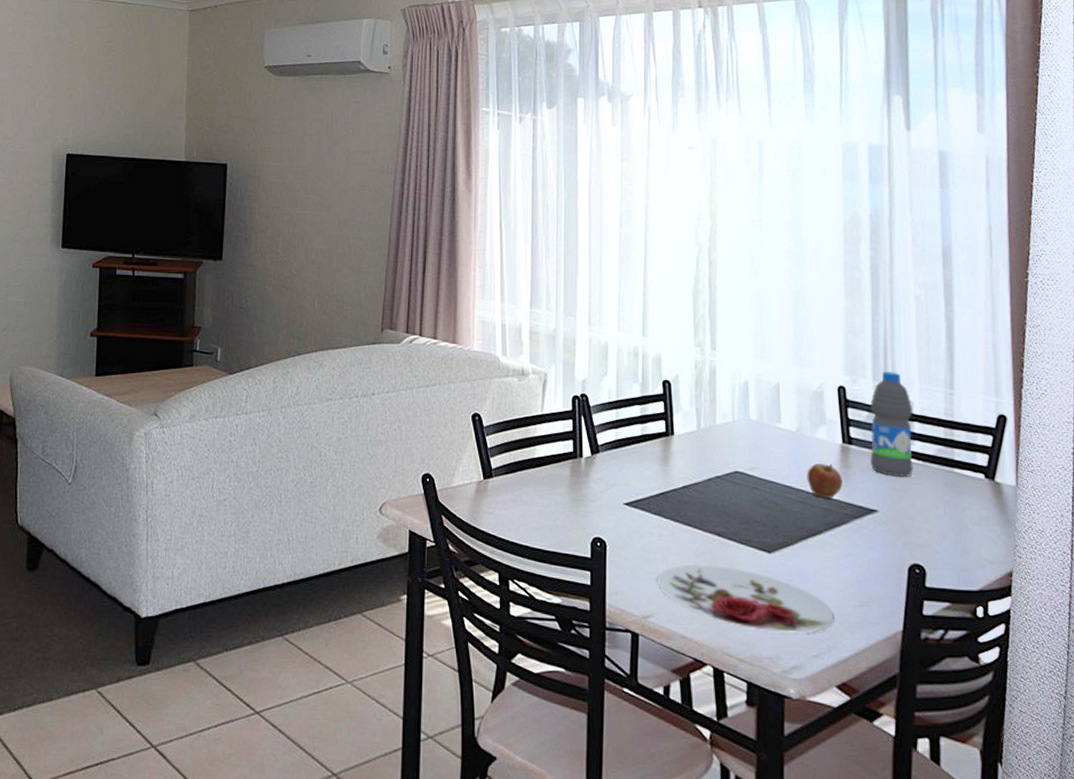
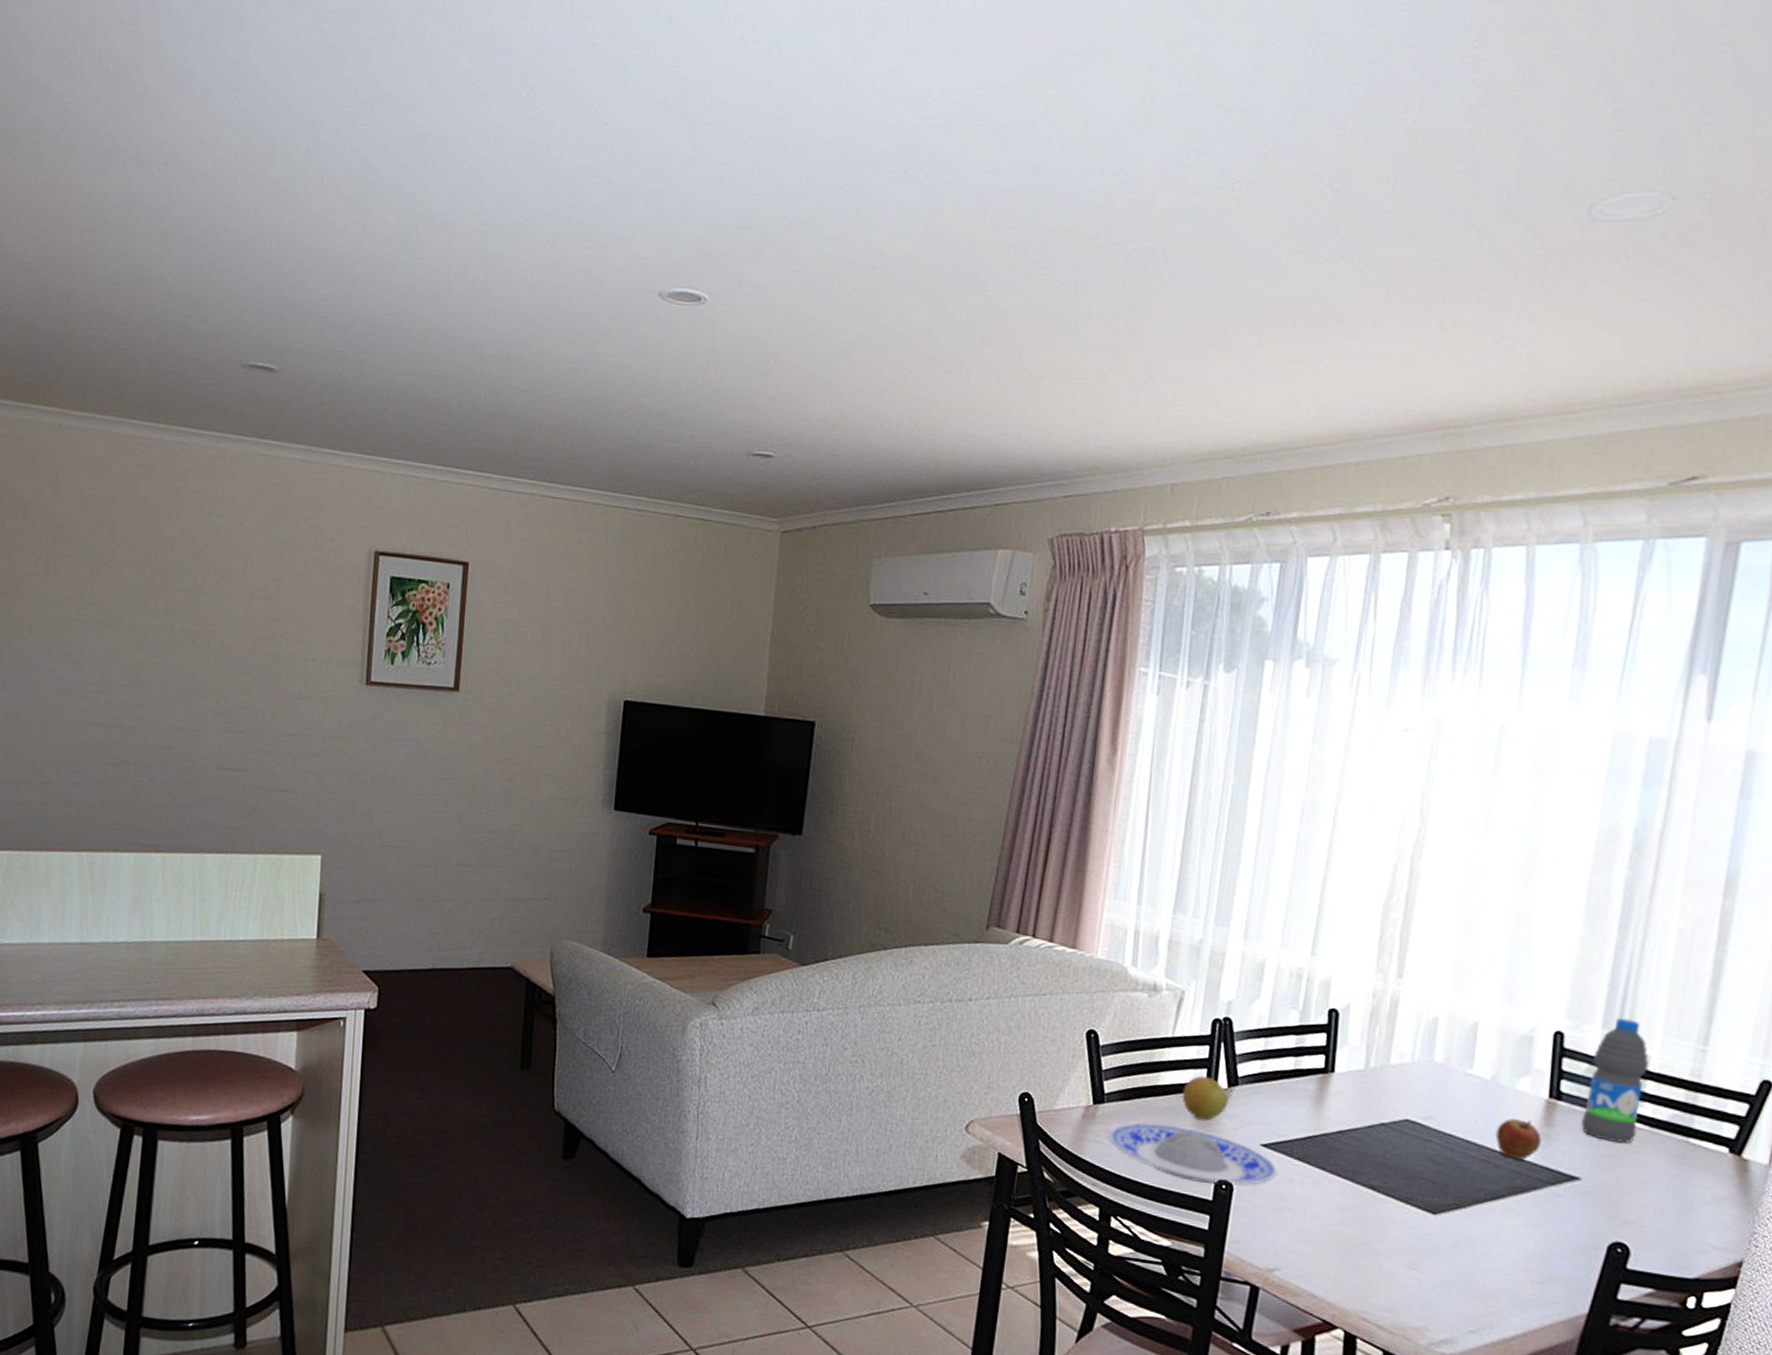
plate: none [499,492,640,542] -> present [1108,1122,1277,1185]
apple: none [555,447,593,486] -> present [1182,1076,1229,1120]
plate: present [657,564,835,634] -> none [1289,1218,1505,1306]

